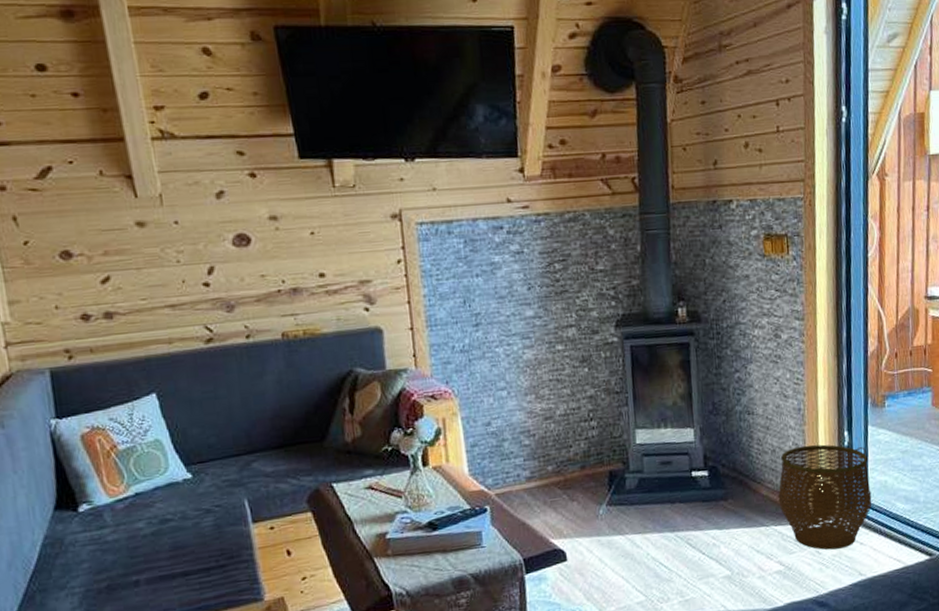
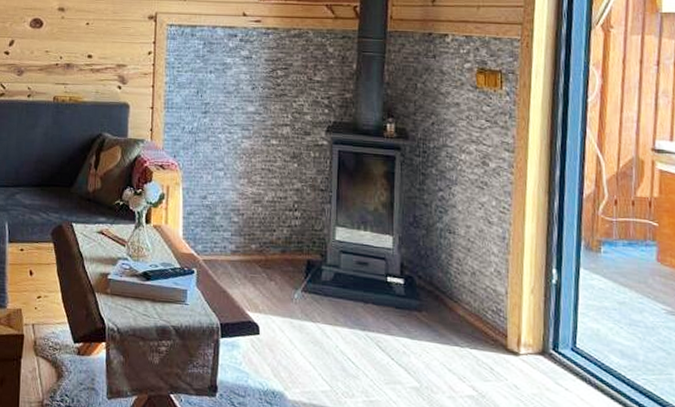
basket: present [778,444,872,550] -> none [475,274,581,389]

